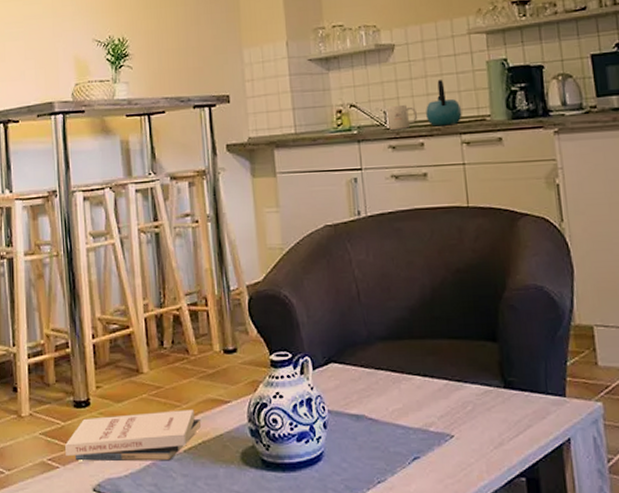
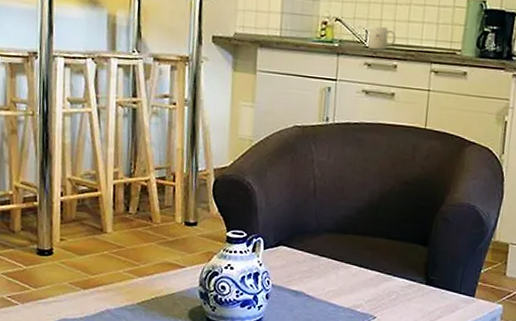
books: present [64,409,202,462] -> none [24,265,157,310]
kettle: present [426,80,462,127] -> none [403,10,437,54]

